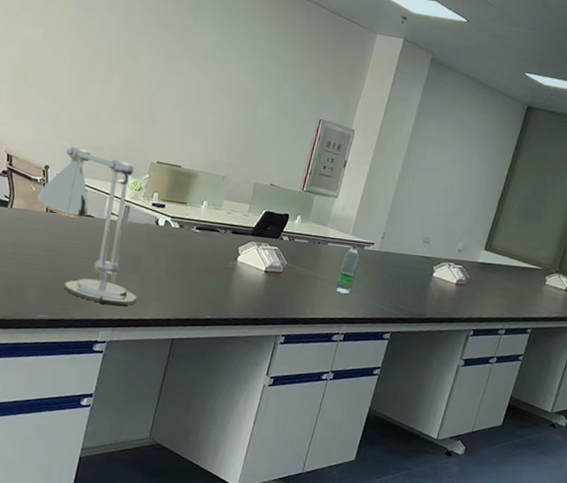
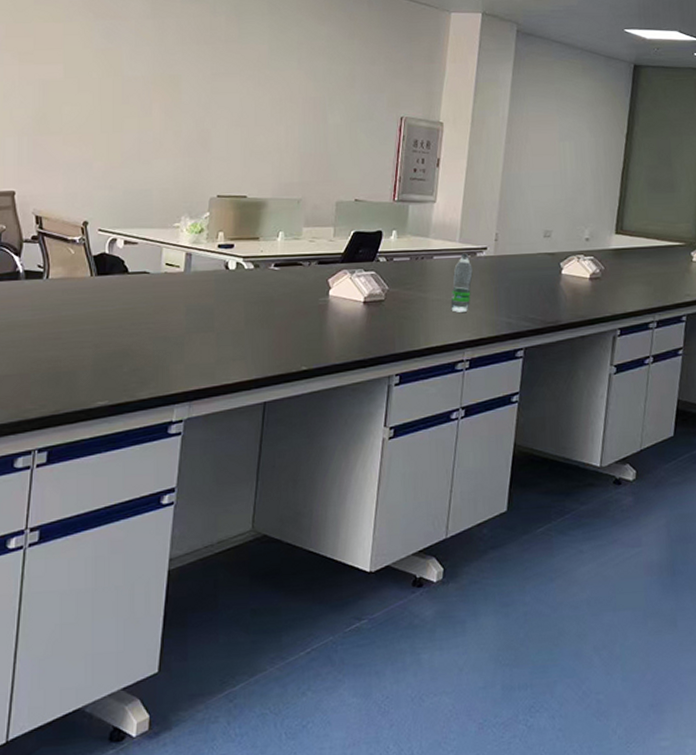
desk lamp: present [36,147,137,307] -> none [77,194,215,376]

